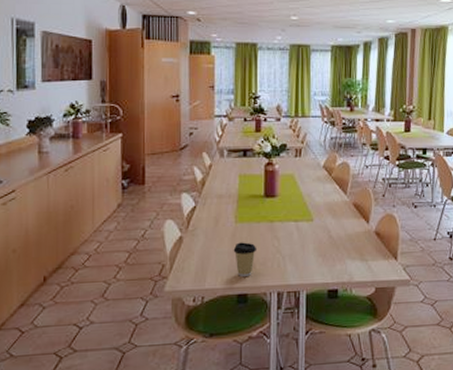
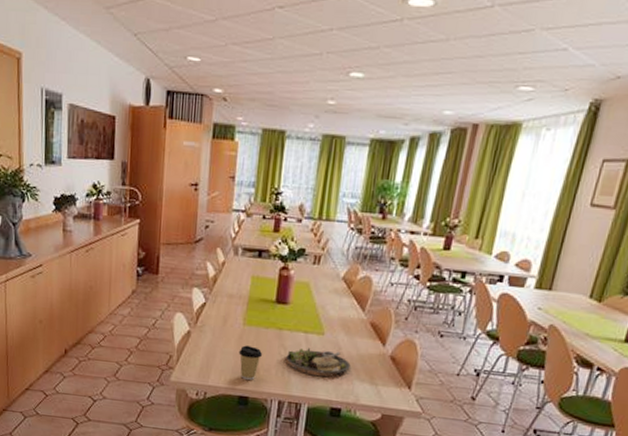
dinner plate: none [279,234,341,262] -> present [285,348,351,377]

